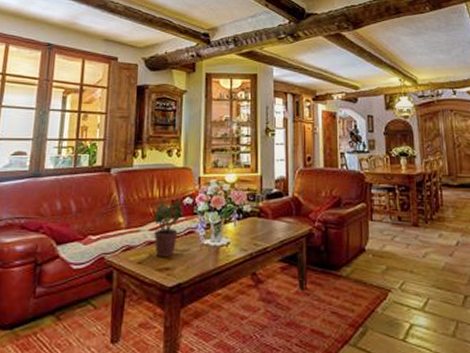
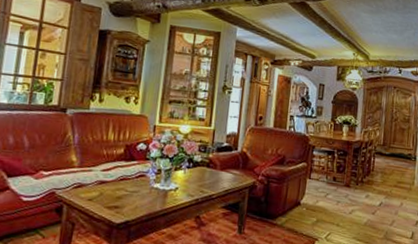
potted plant: present [153,197,186,257] -> none [105,142,140,197]

